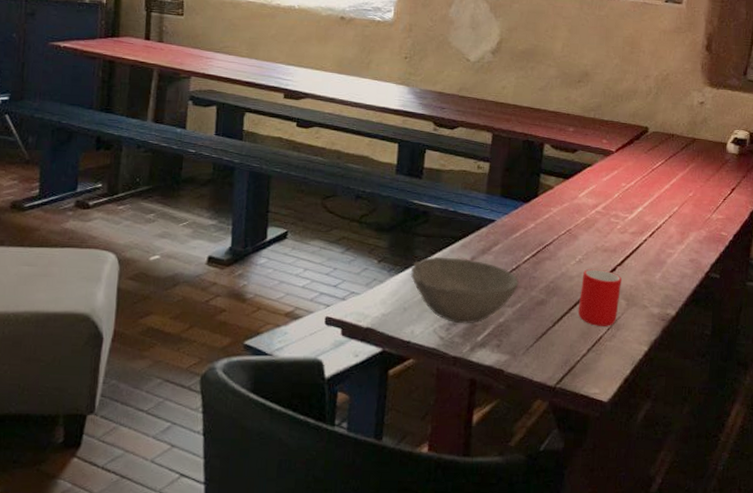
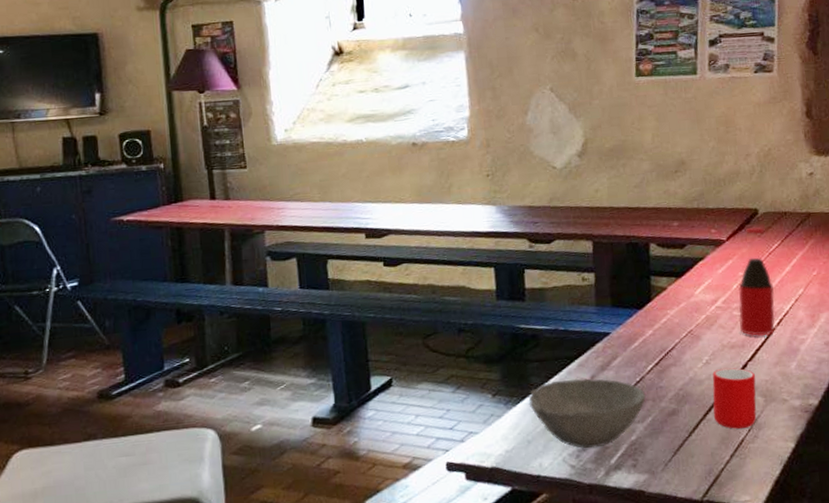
bottle: none [614,143,651,245] -> present [738,227,775,336]

